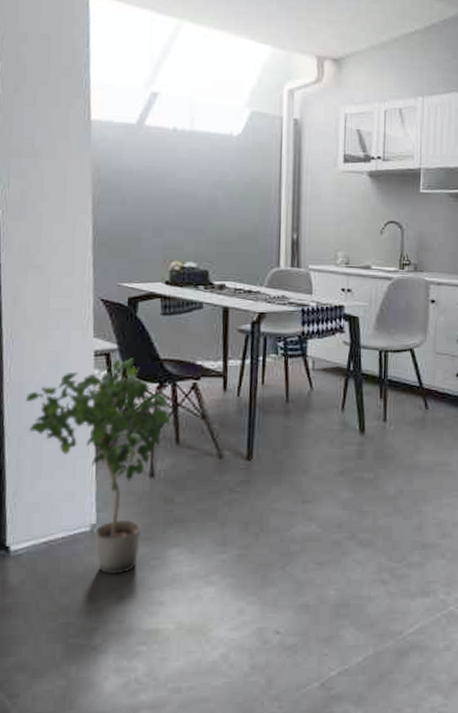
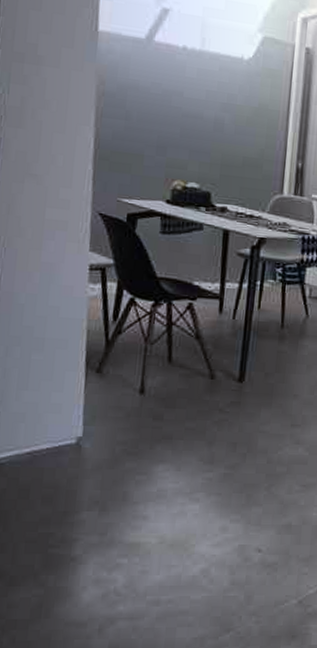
potted plant: present [25,358,170,575] -> none [15,274,163,488]

